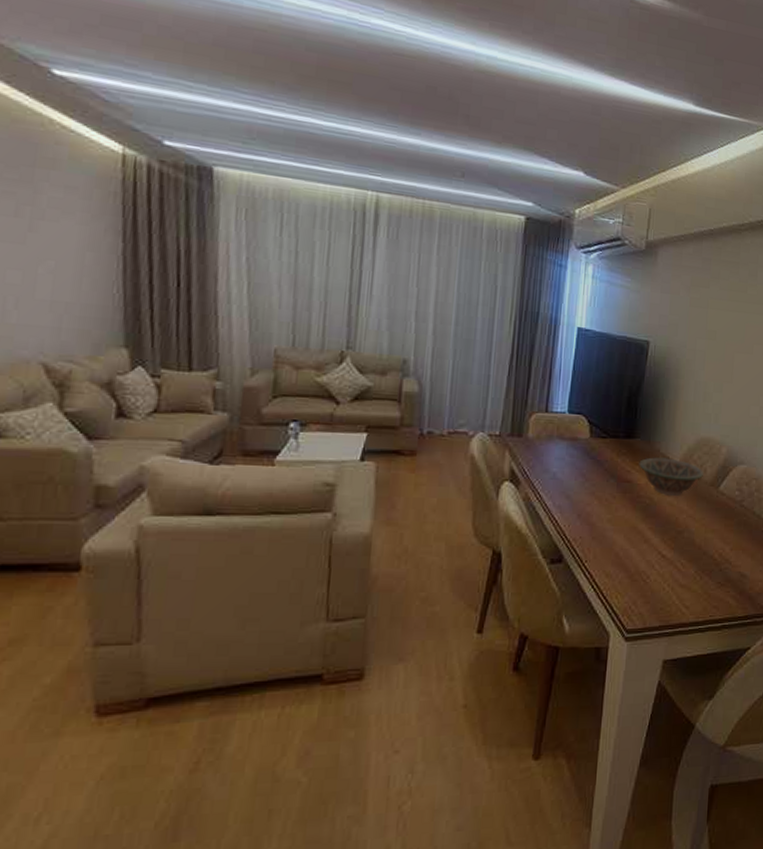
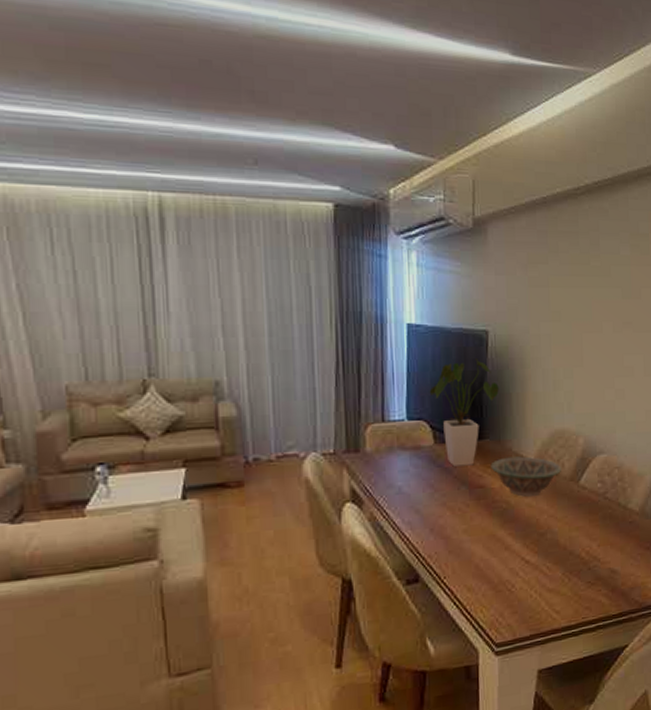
house plant: none [590,365,654,461] -> present [429,358,499,467]

